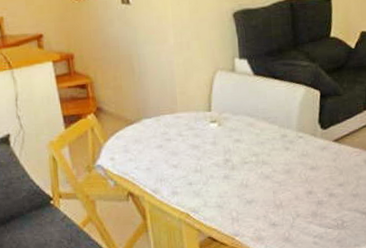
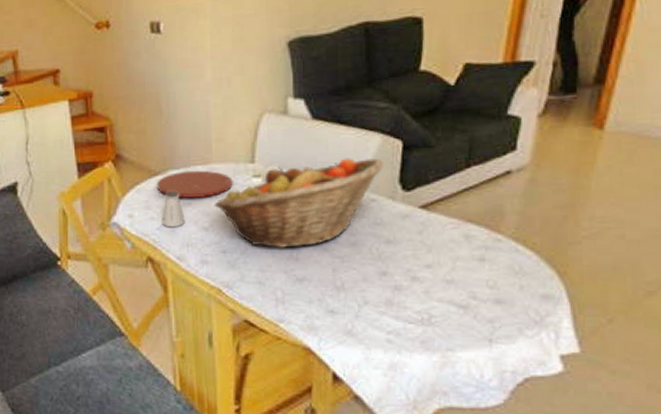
plate: none [133,118,195,142] -> present [157,170,233,198]
saltshaker: none [138,136,158,167] -> present [162,191,185,228]
fruit basket: none [180,105,308,179] -> present [214,158,385,248]

